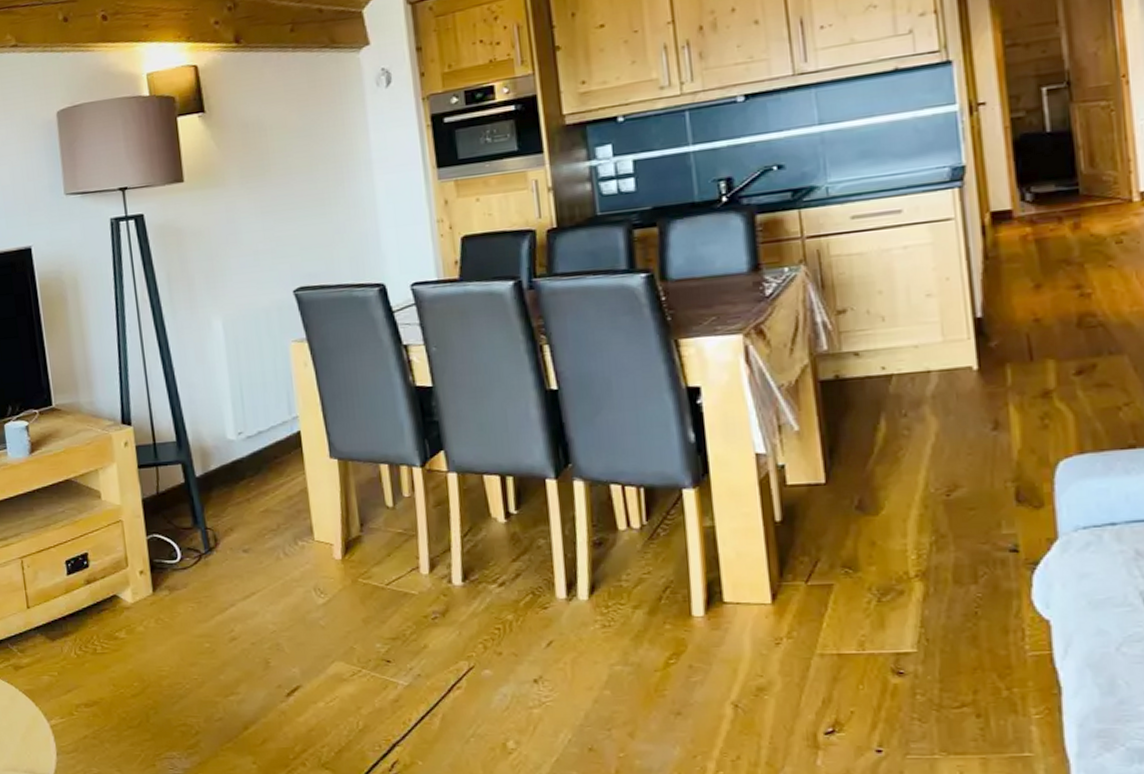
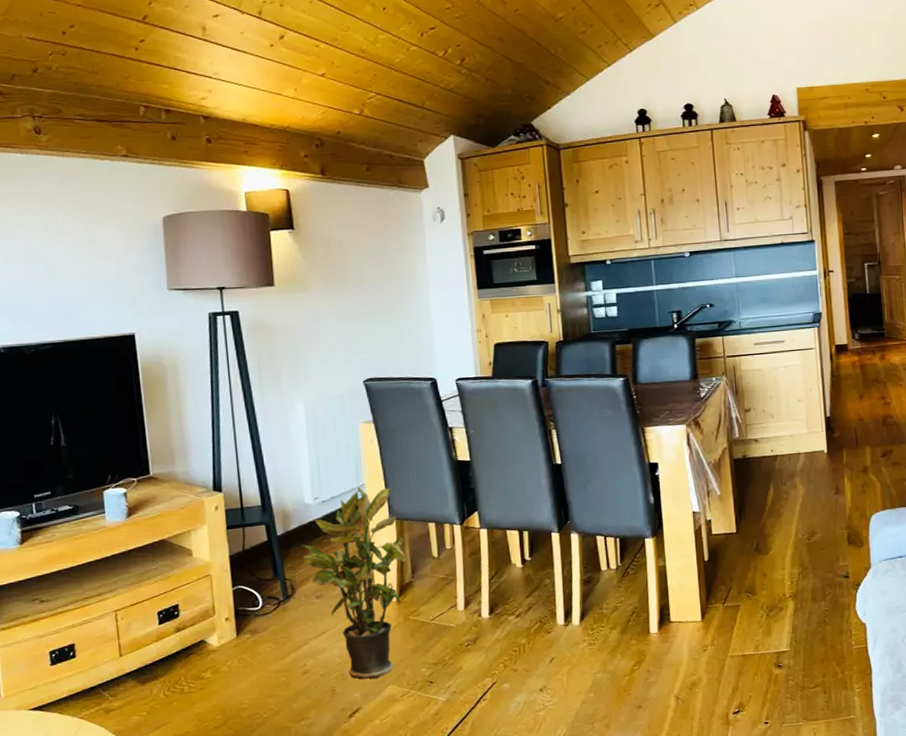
potted plant: none [226,418,355,652] -> present [303,486,408,680]

